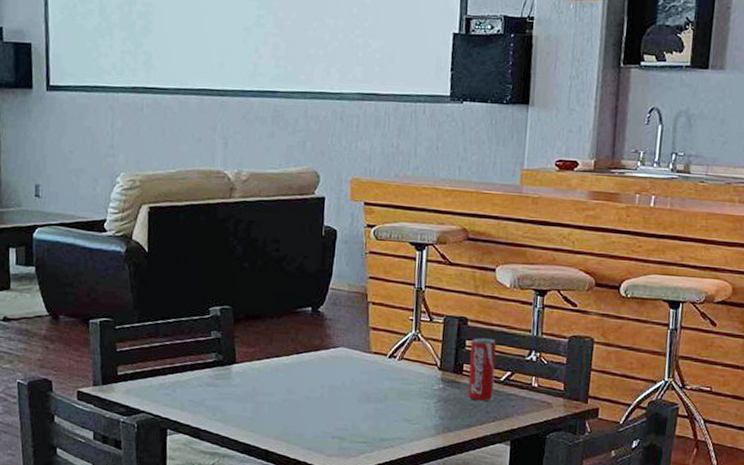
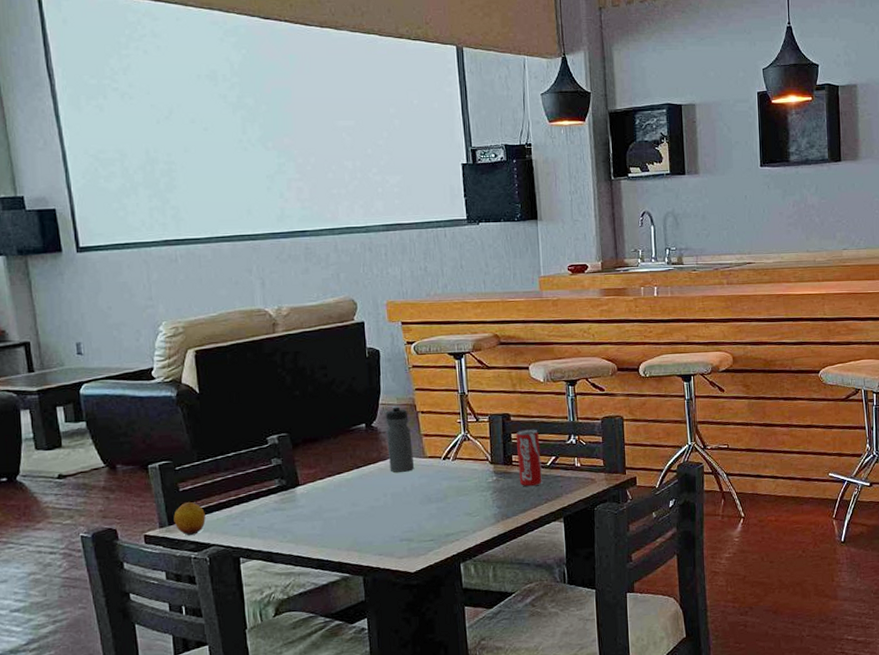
fruit: none [107,363,139,398] -> present [173,501,206,535]
water bottle: none [331,292,359,365] -> present [385,405,415,473]

